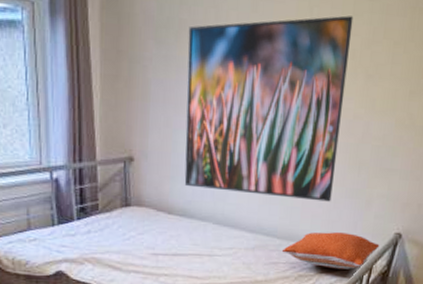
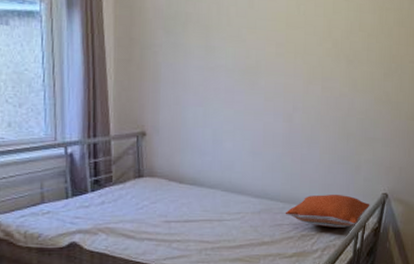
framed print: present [184,15,354,202] -> none [193,12,334,168]

